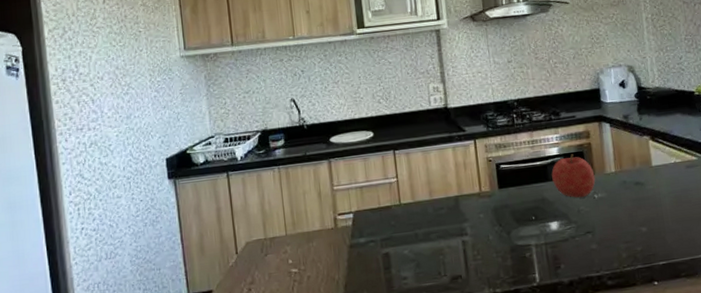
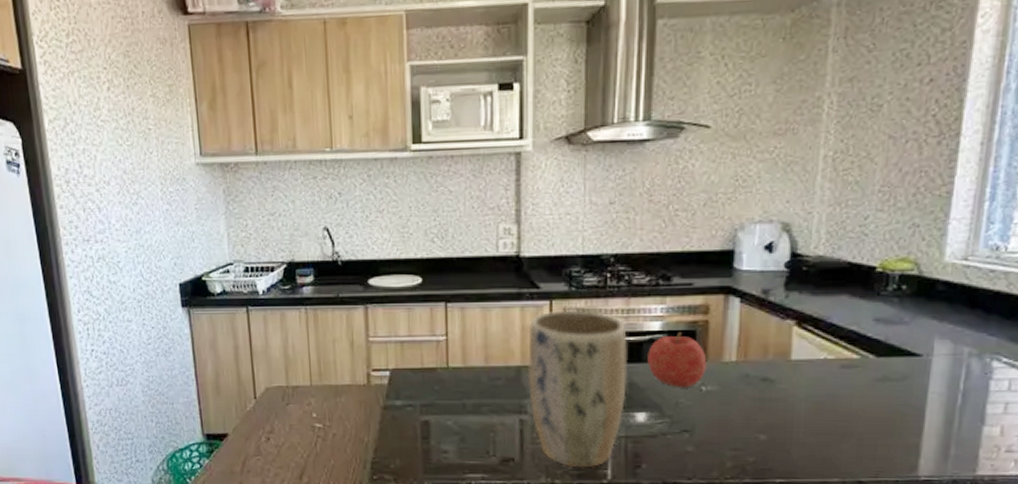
plant pot: none [460,144,541,277] -> present [527,310,627,468]

